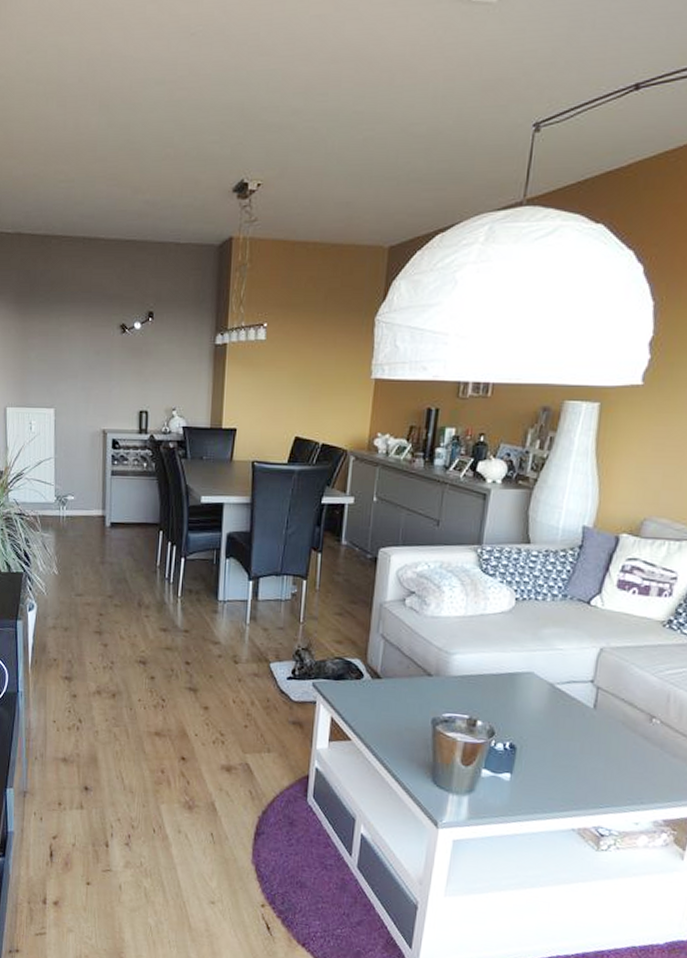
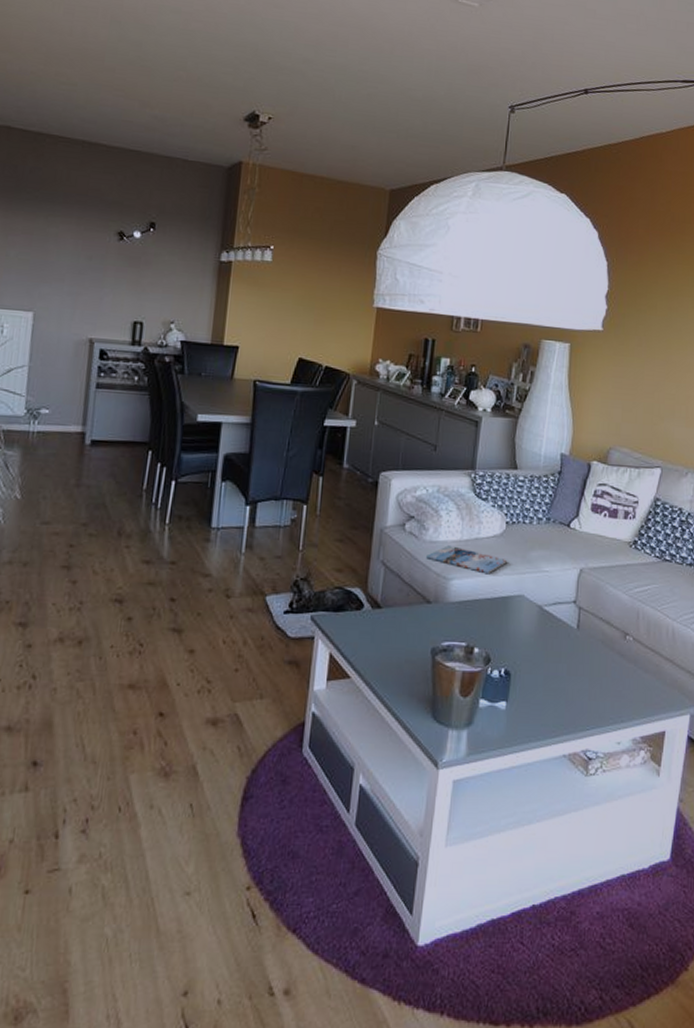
magazine: none [427,621,517,651] -> present [426,545,508,575]

